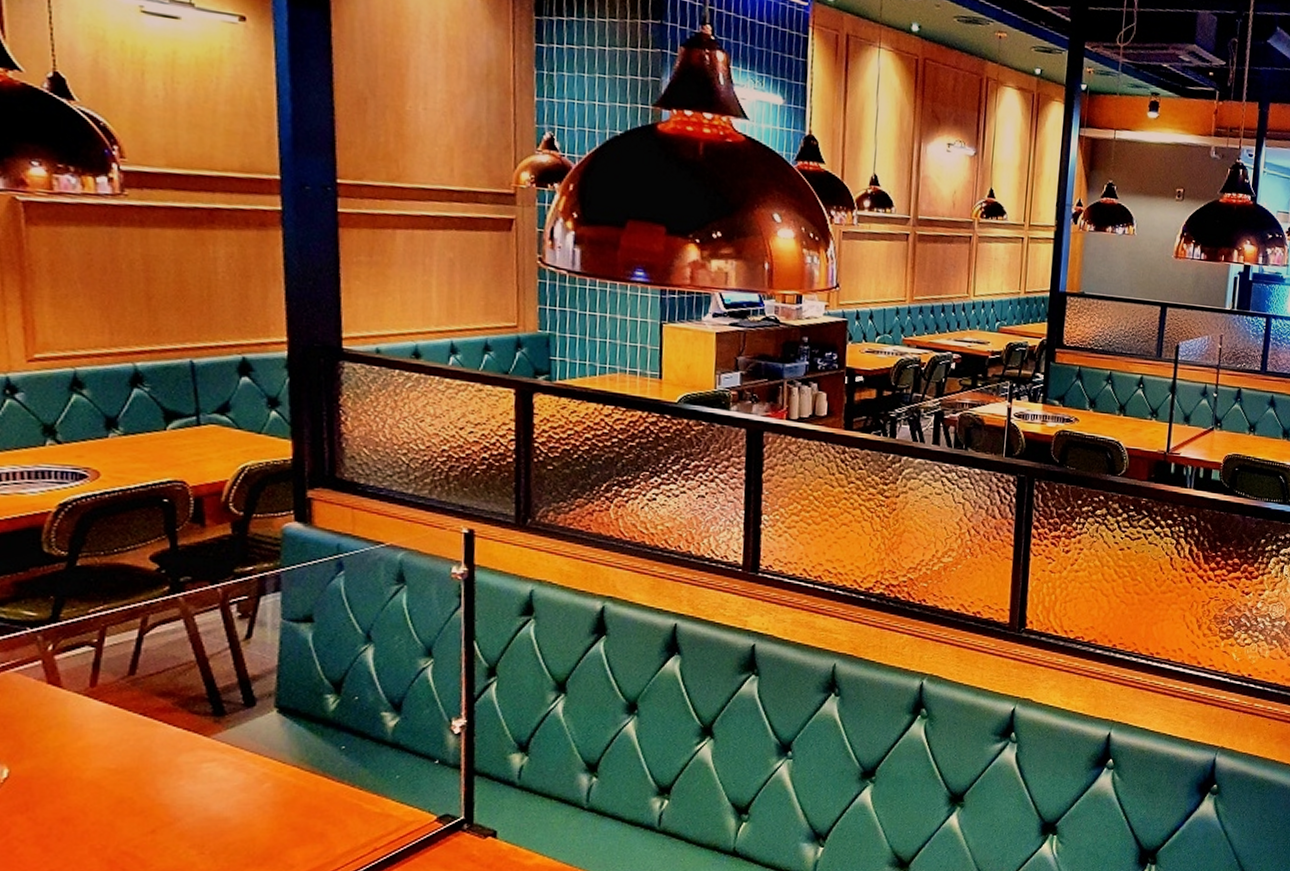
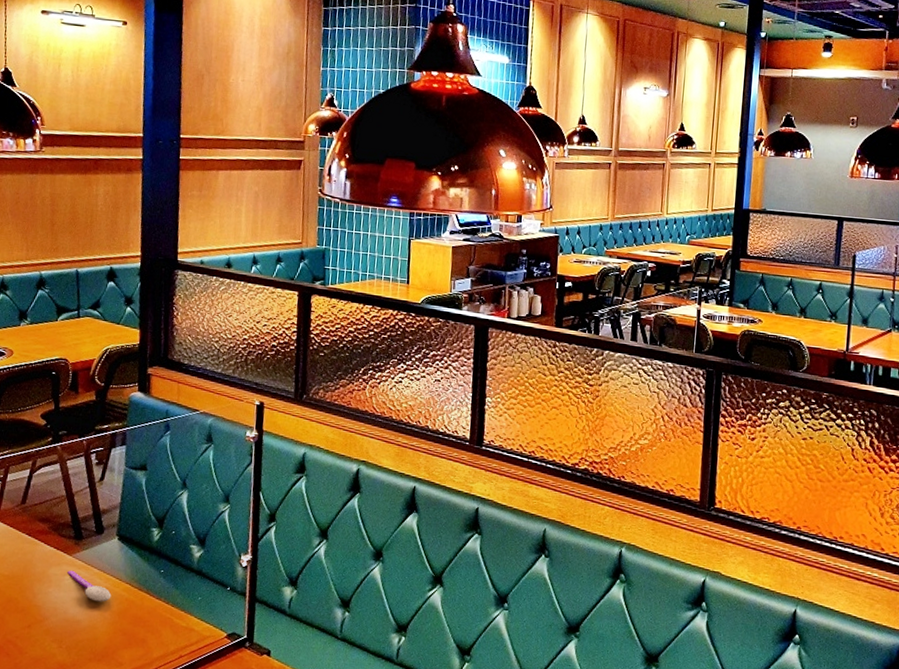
spoon: none [205,755,273,792] -> present [67,570,112,602]

